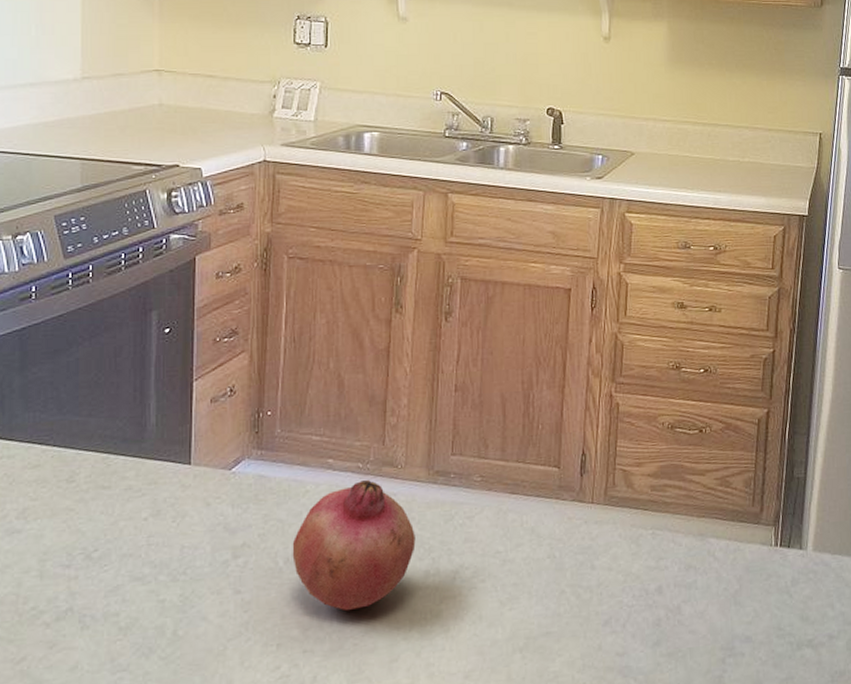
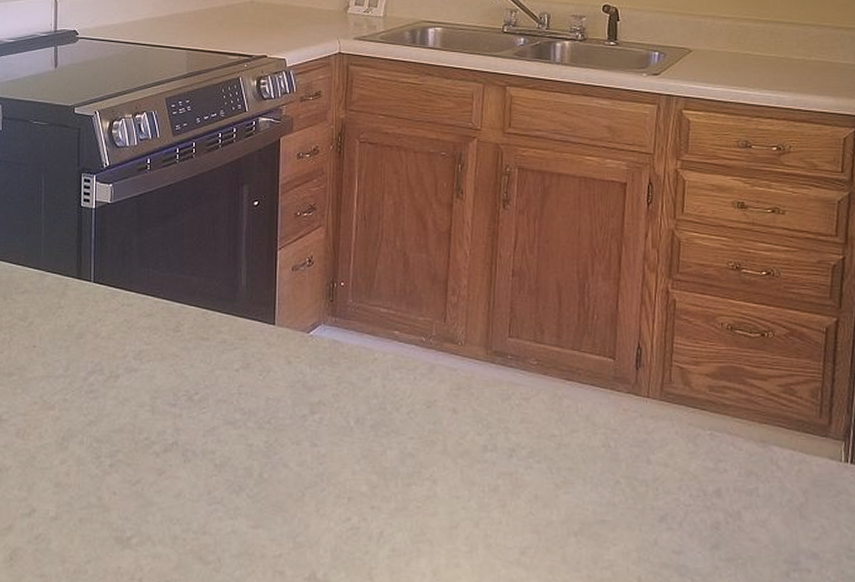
fruit: present [292,480,416,610] -> none [362,354,474,474]

